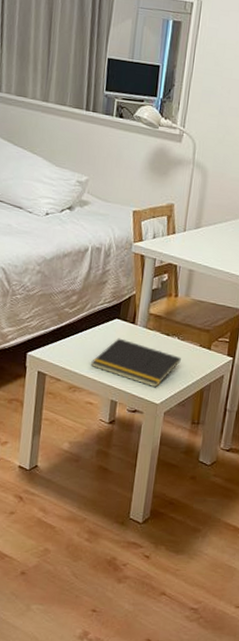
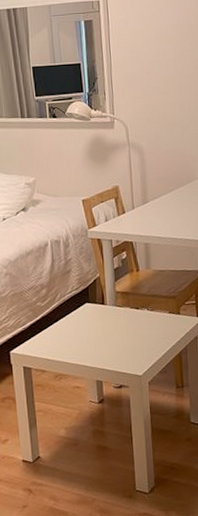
notepad: present [91,338,181,388] -> none [71,320,154,361]

